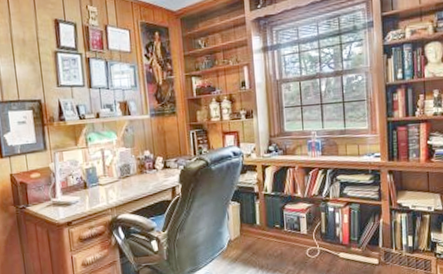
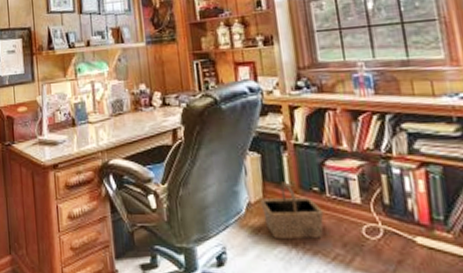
basket: none [238,222,282,265] -> present [260,182,324,240]

